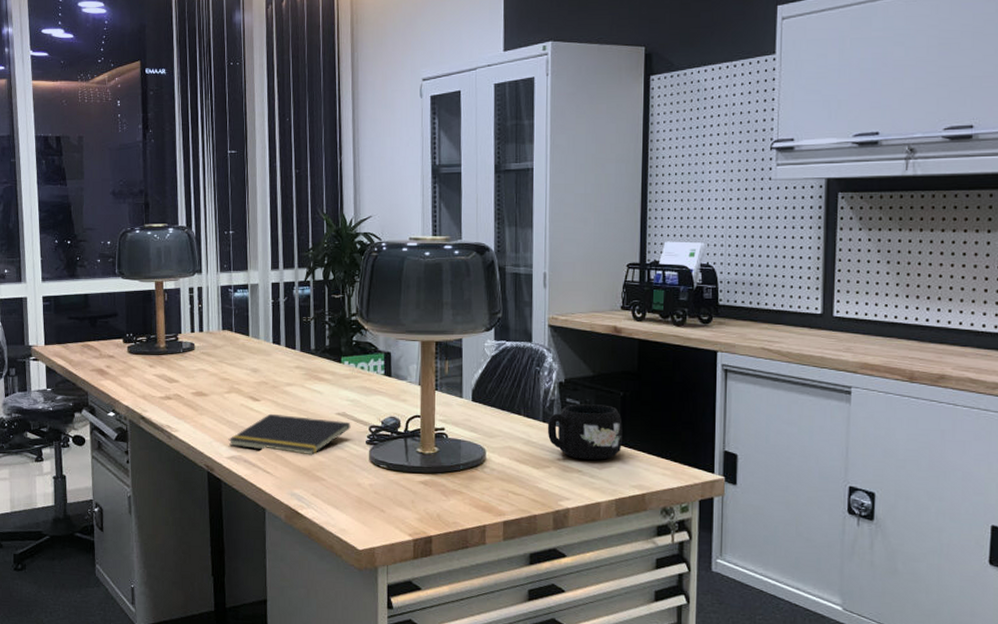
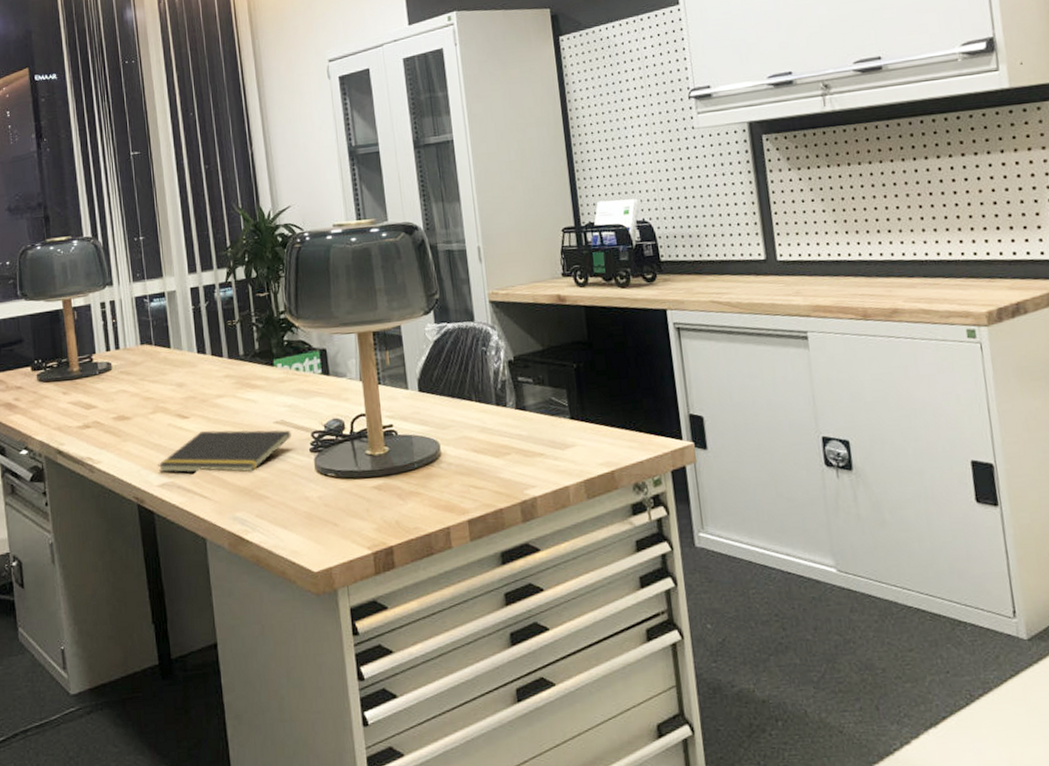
mug: present [547,404,623,460] -> none [501,379,583,442]

